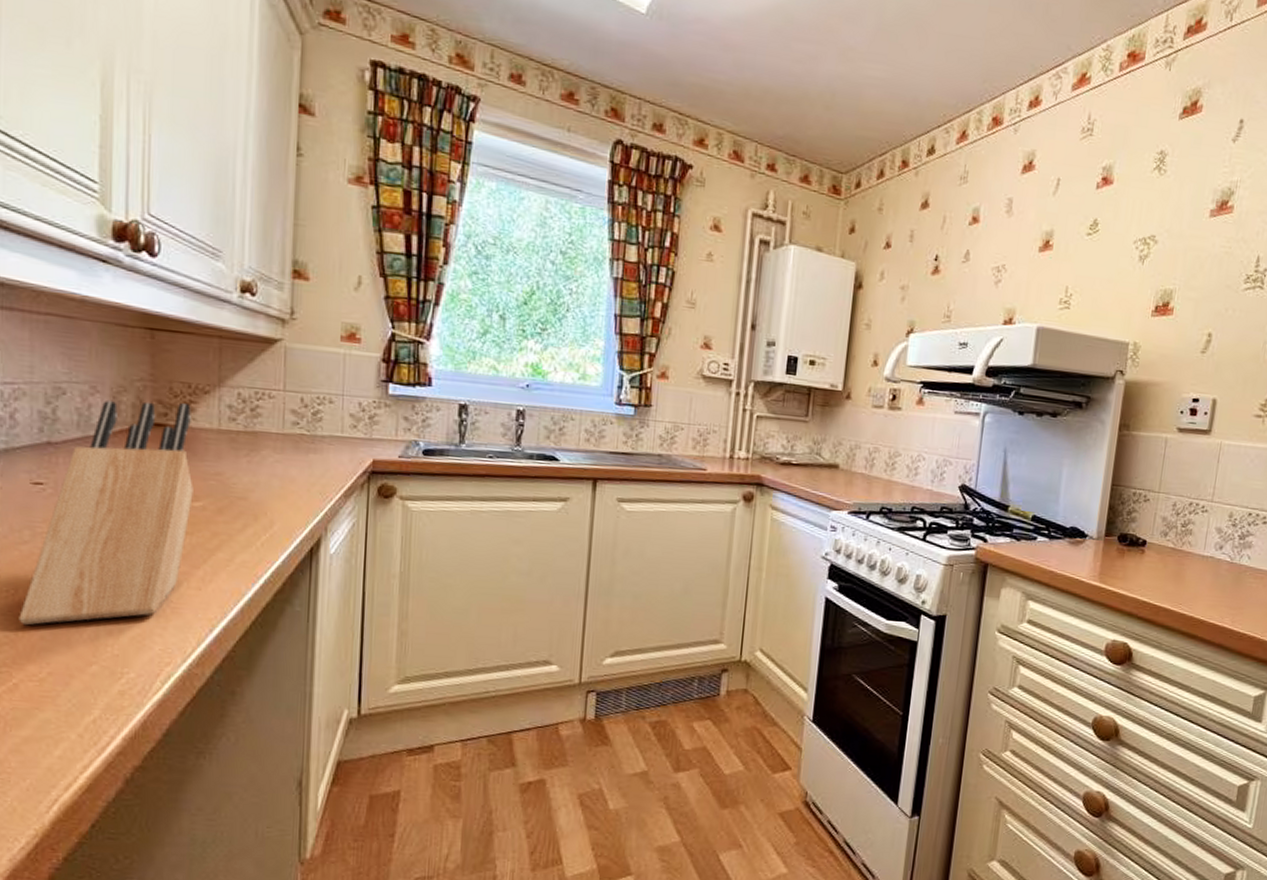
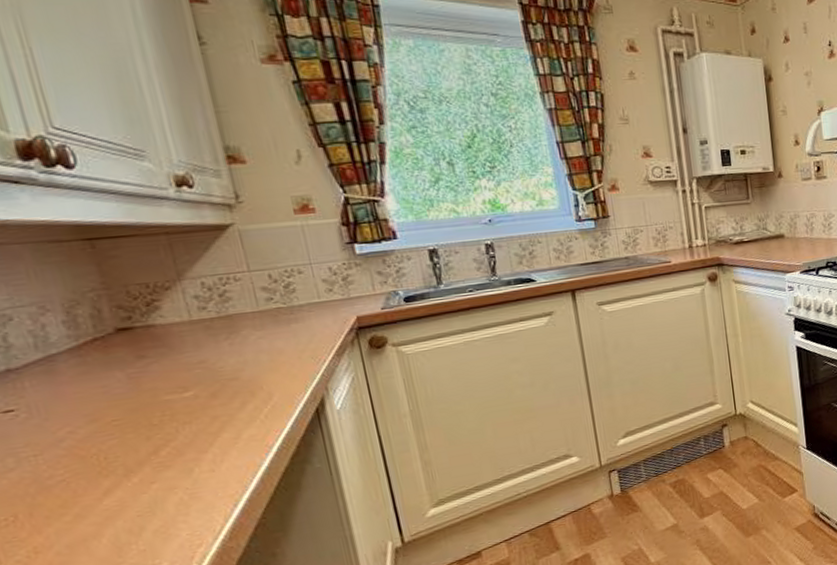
knife block: present [19,401,193,626] -> none [26,303,189,547]

